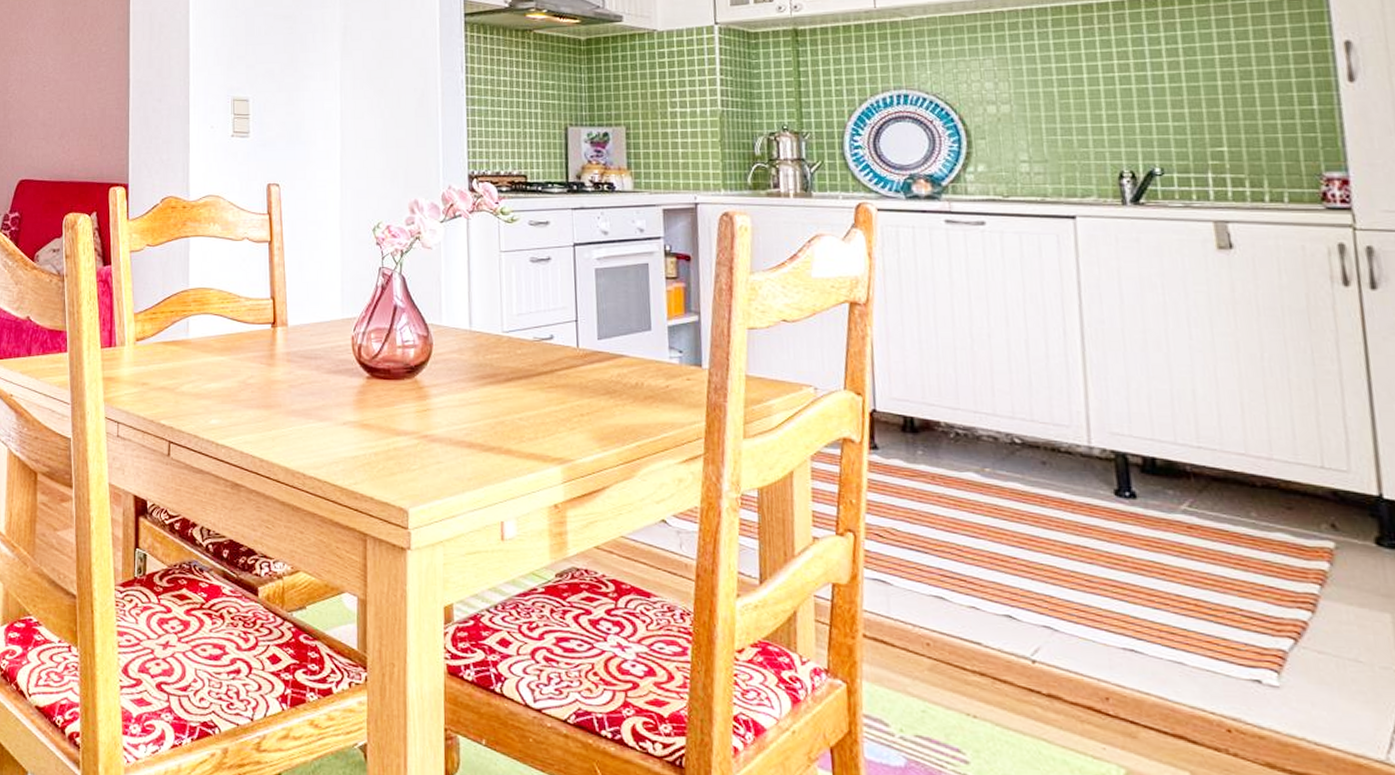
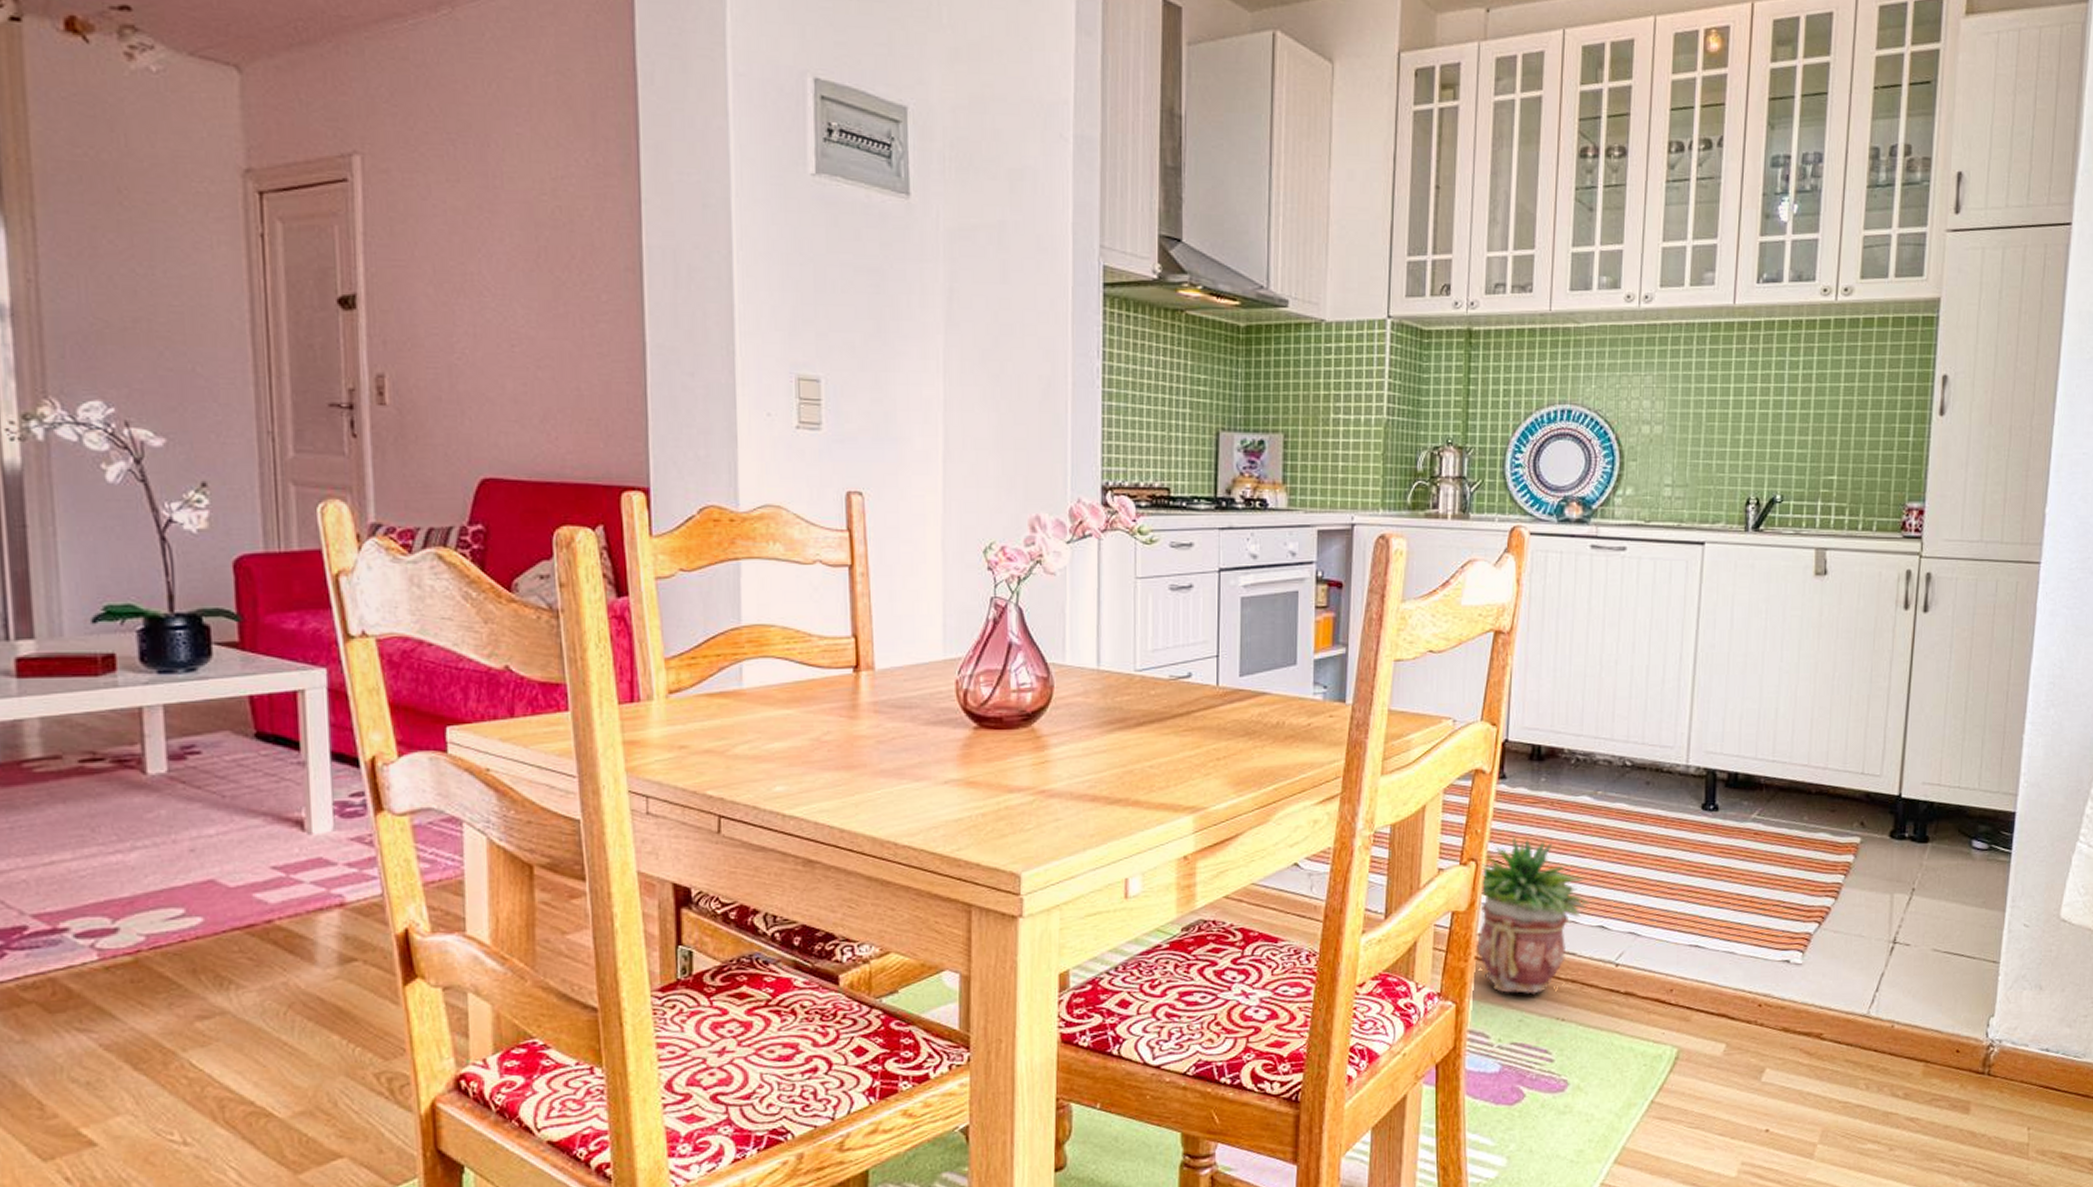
potted plant: none [861,509,990,684] -> present [1476,836,1589,994]

